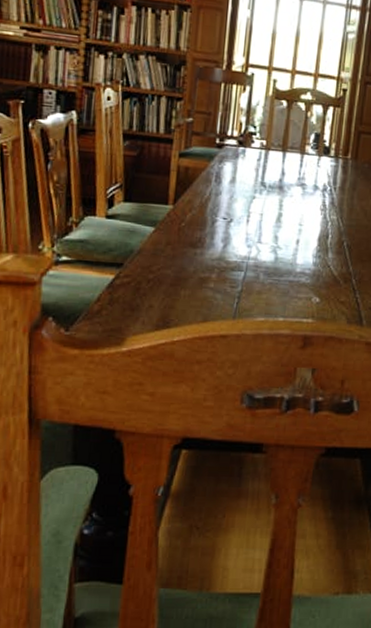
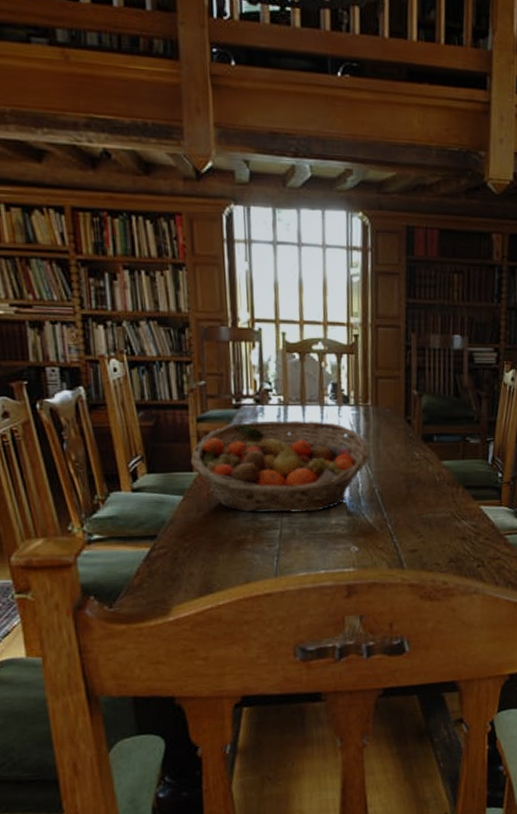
fruit basket: none [168,161,344,258] -> present [191,420,370,514]

